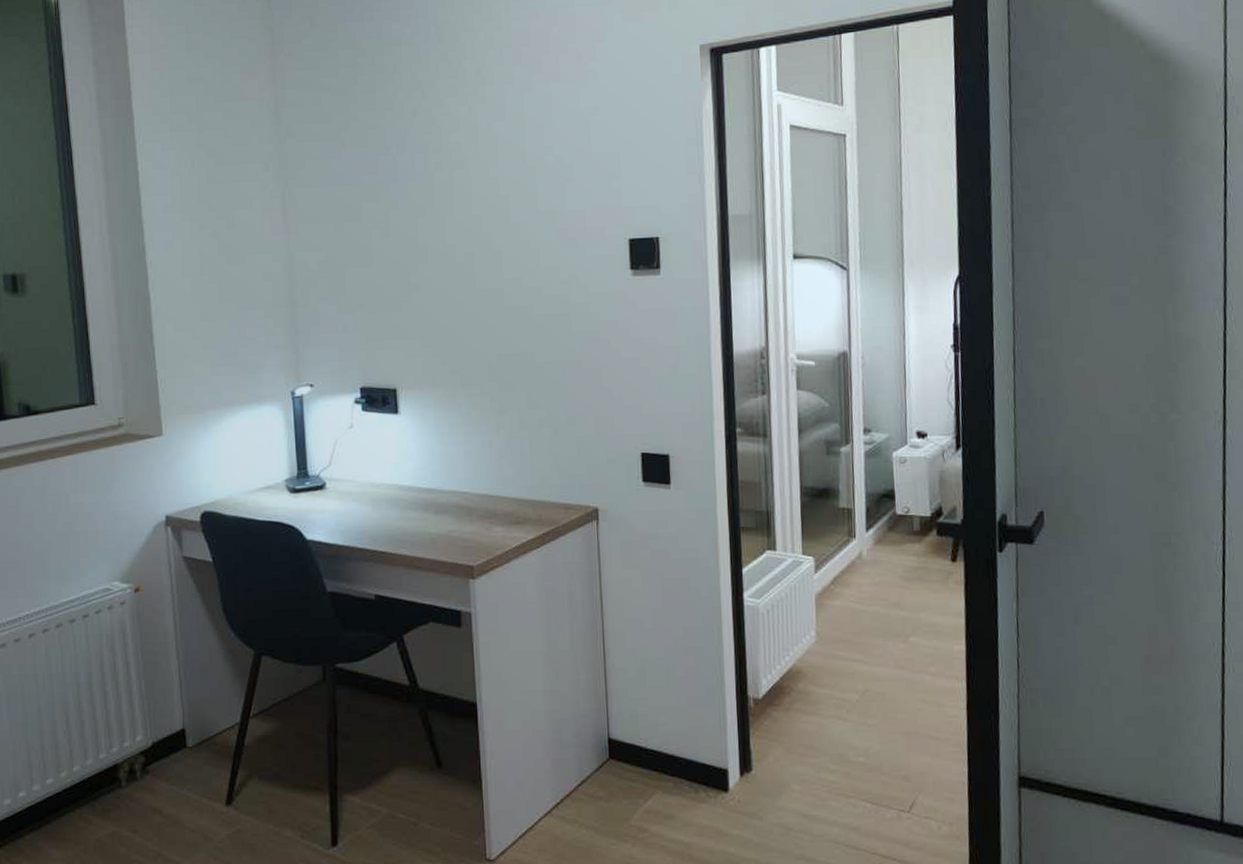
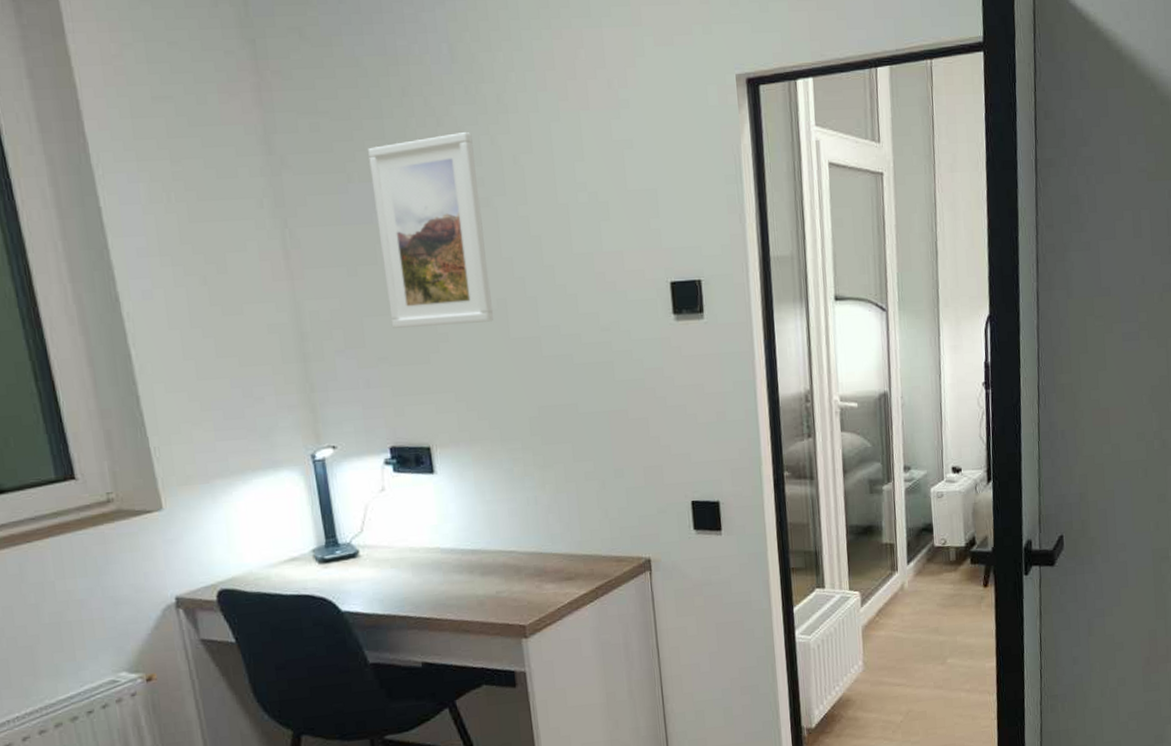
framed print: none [361,103,461,279] -> present [368,132,493,328]

